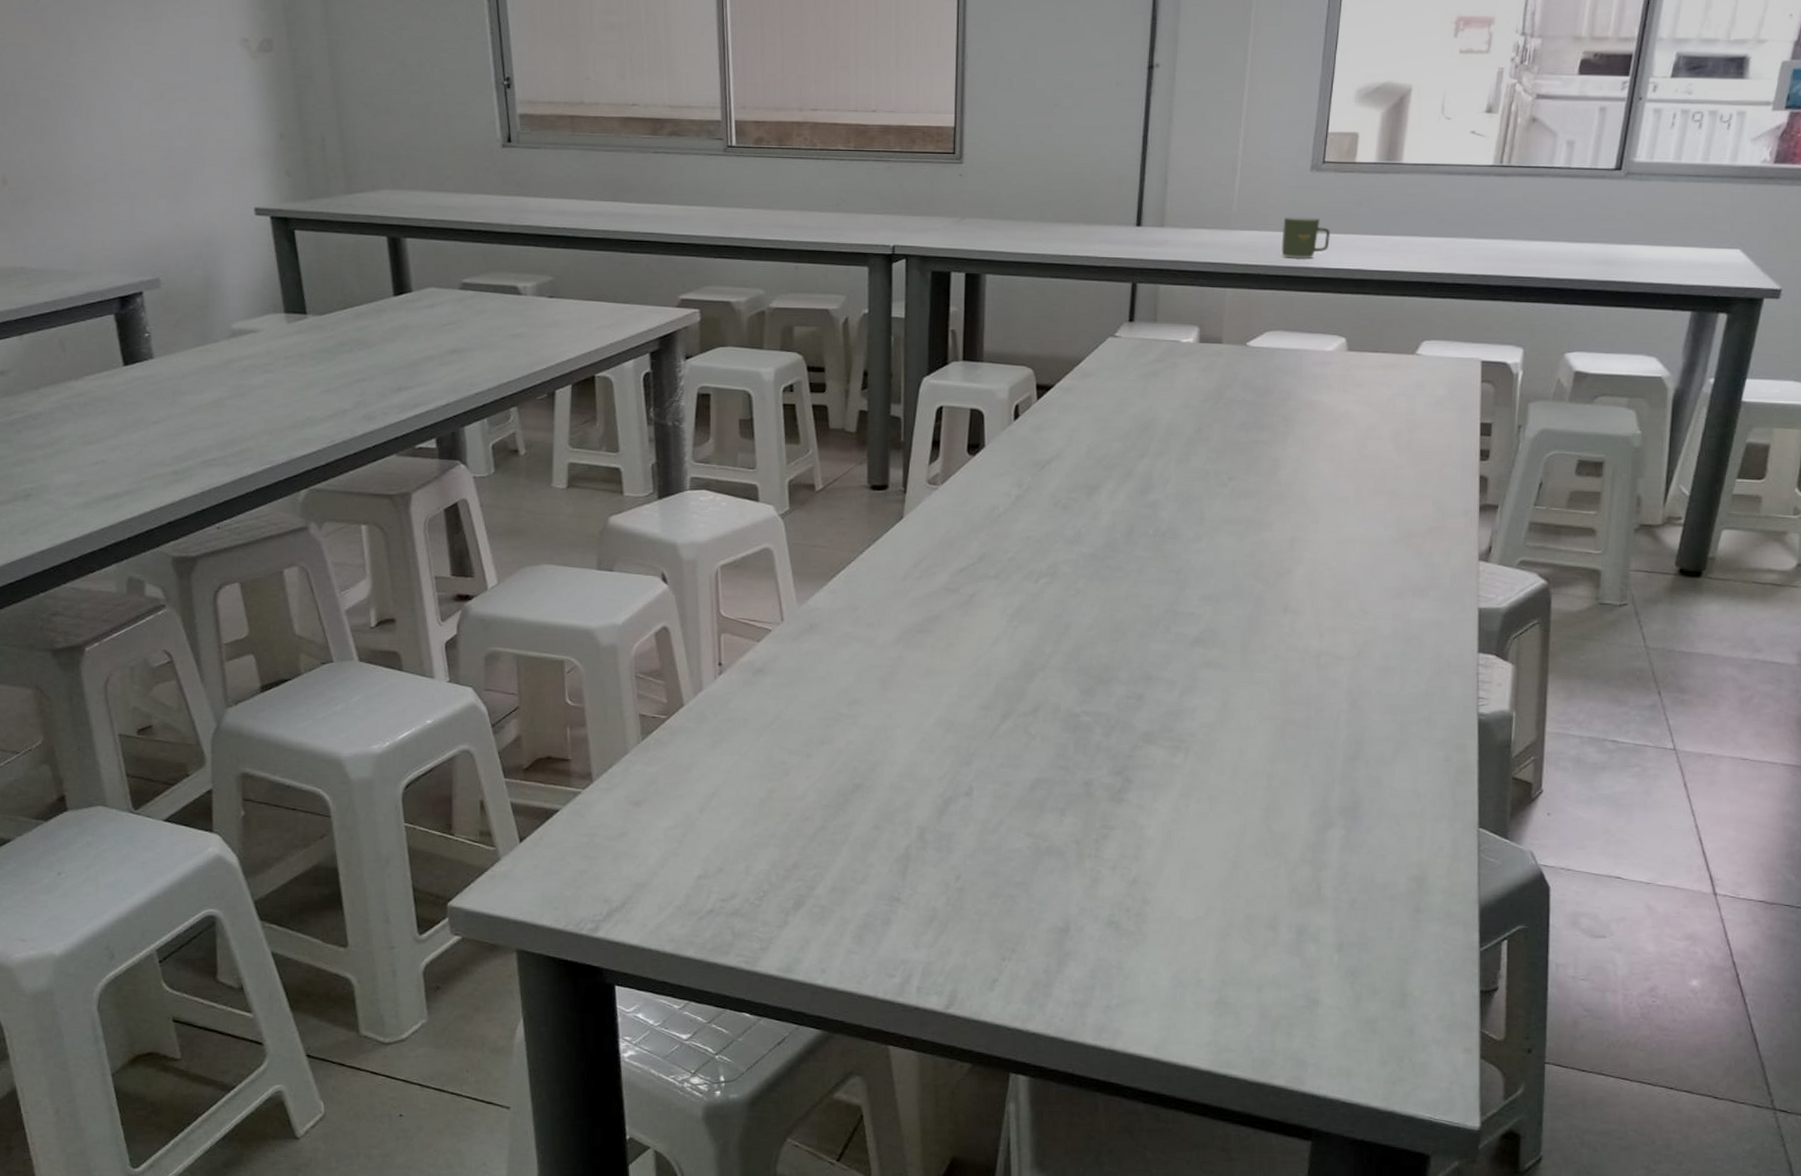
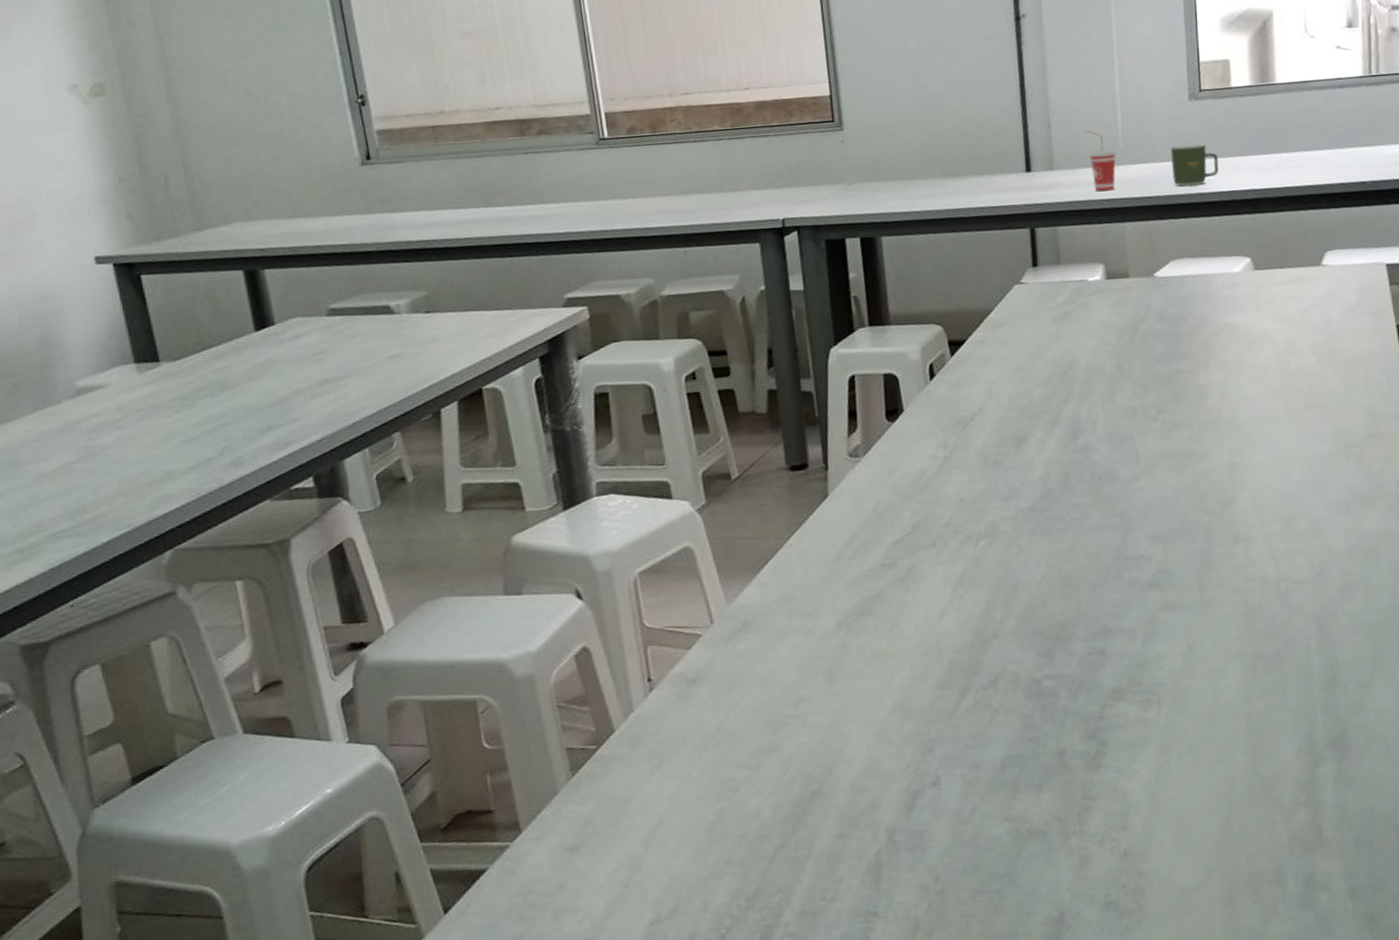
beverage cup: none [1201,190,1229,255] -> present [1085,130,1117,192]

